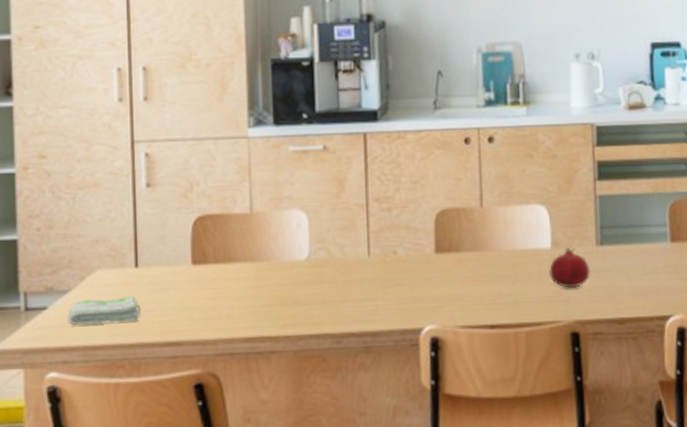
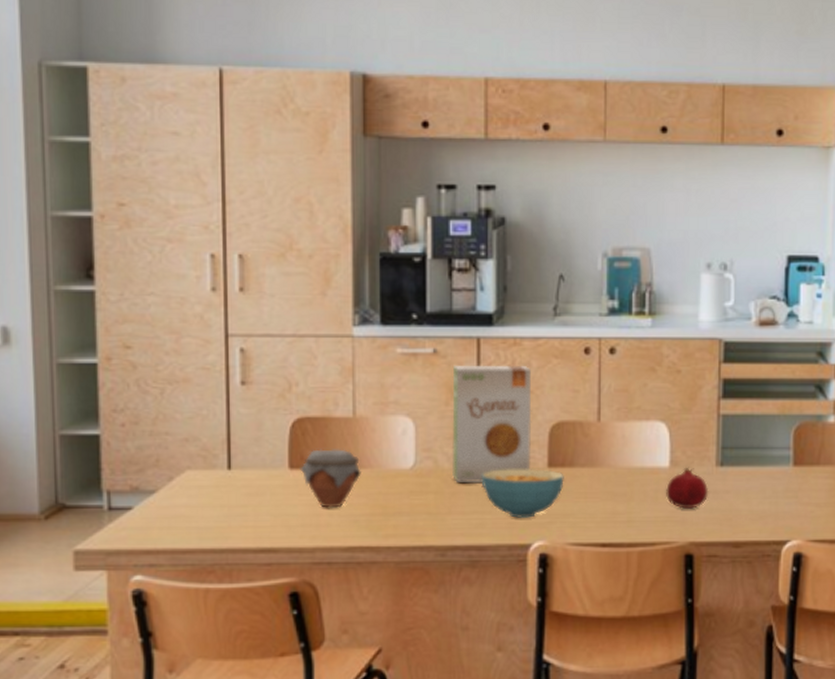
dish towel: present [68,295,140,326] -> none [155,498,233,528]
jar: none [202,243,259,301] -> present [300,449,361,508]
food box: none [342,158,419,271] -> present [452,366,532,482]
cereal bowl: none [372,255,451,303] -> present [481,469,564,518]

